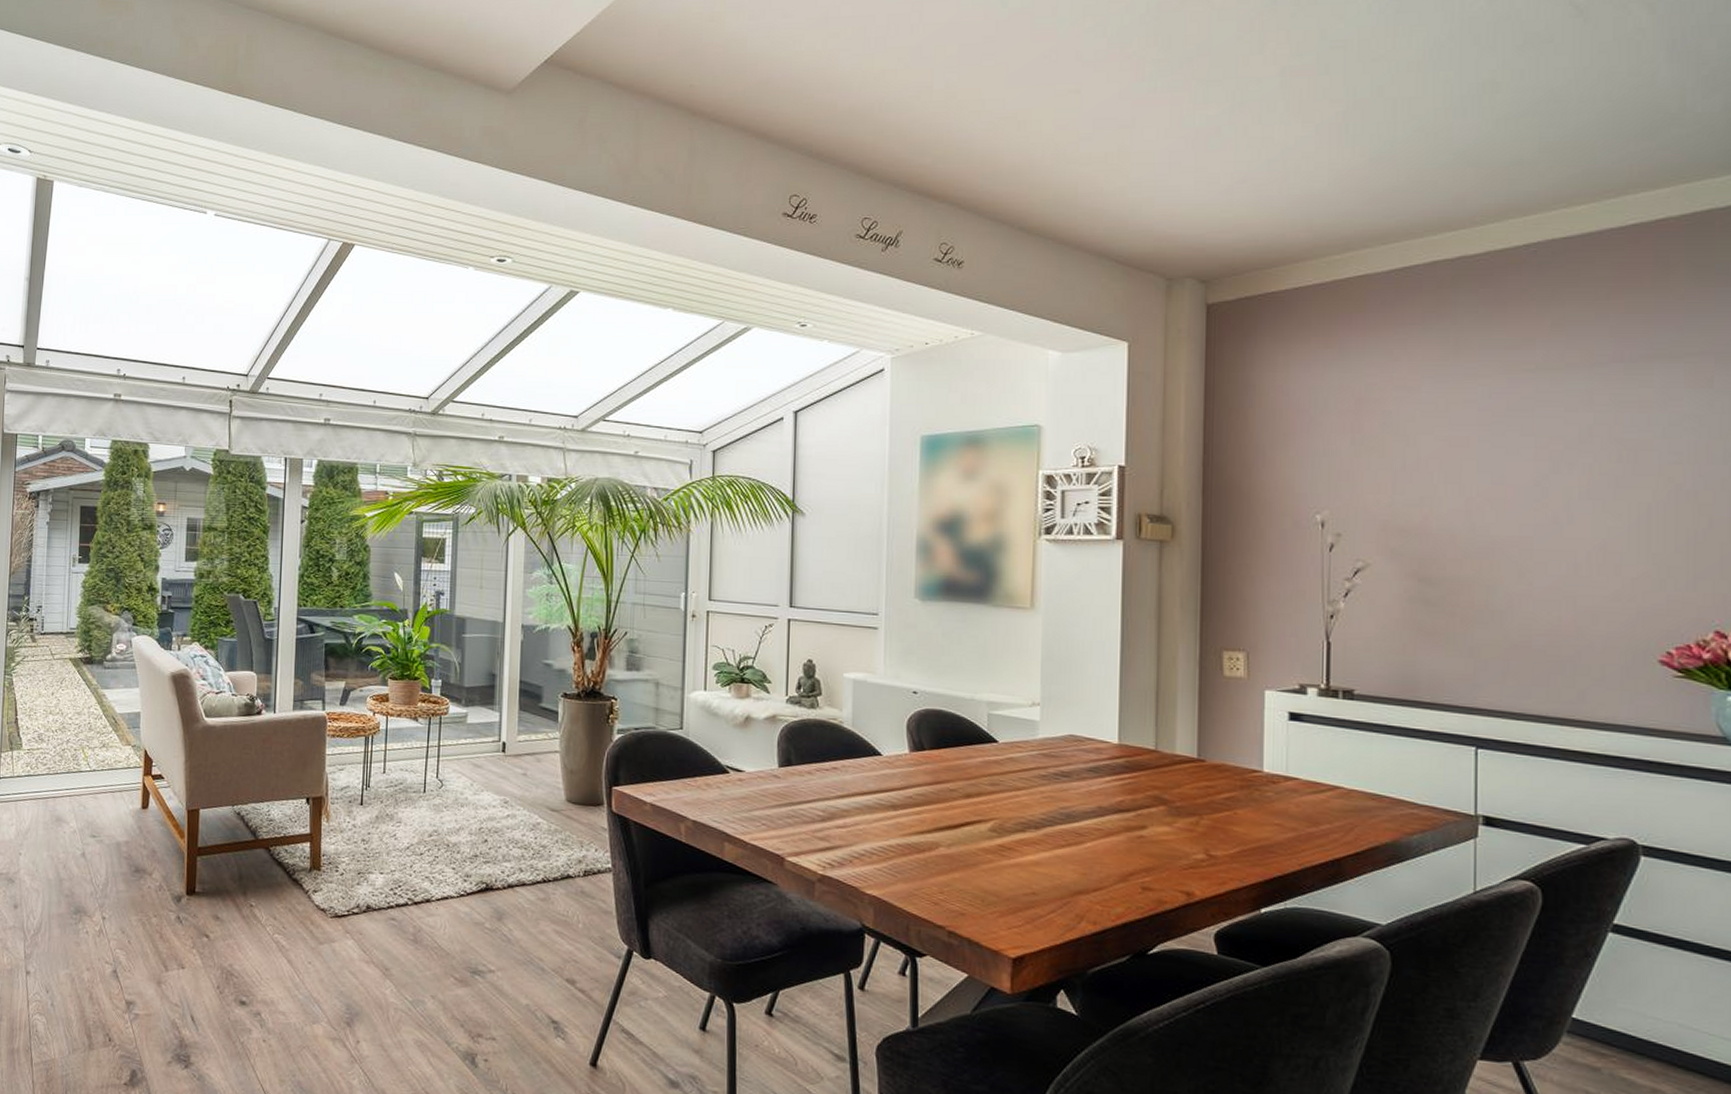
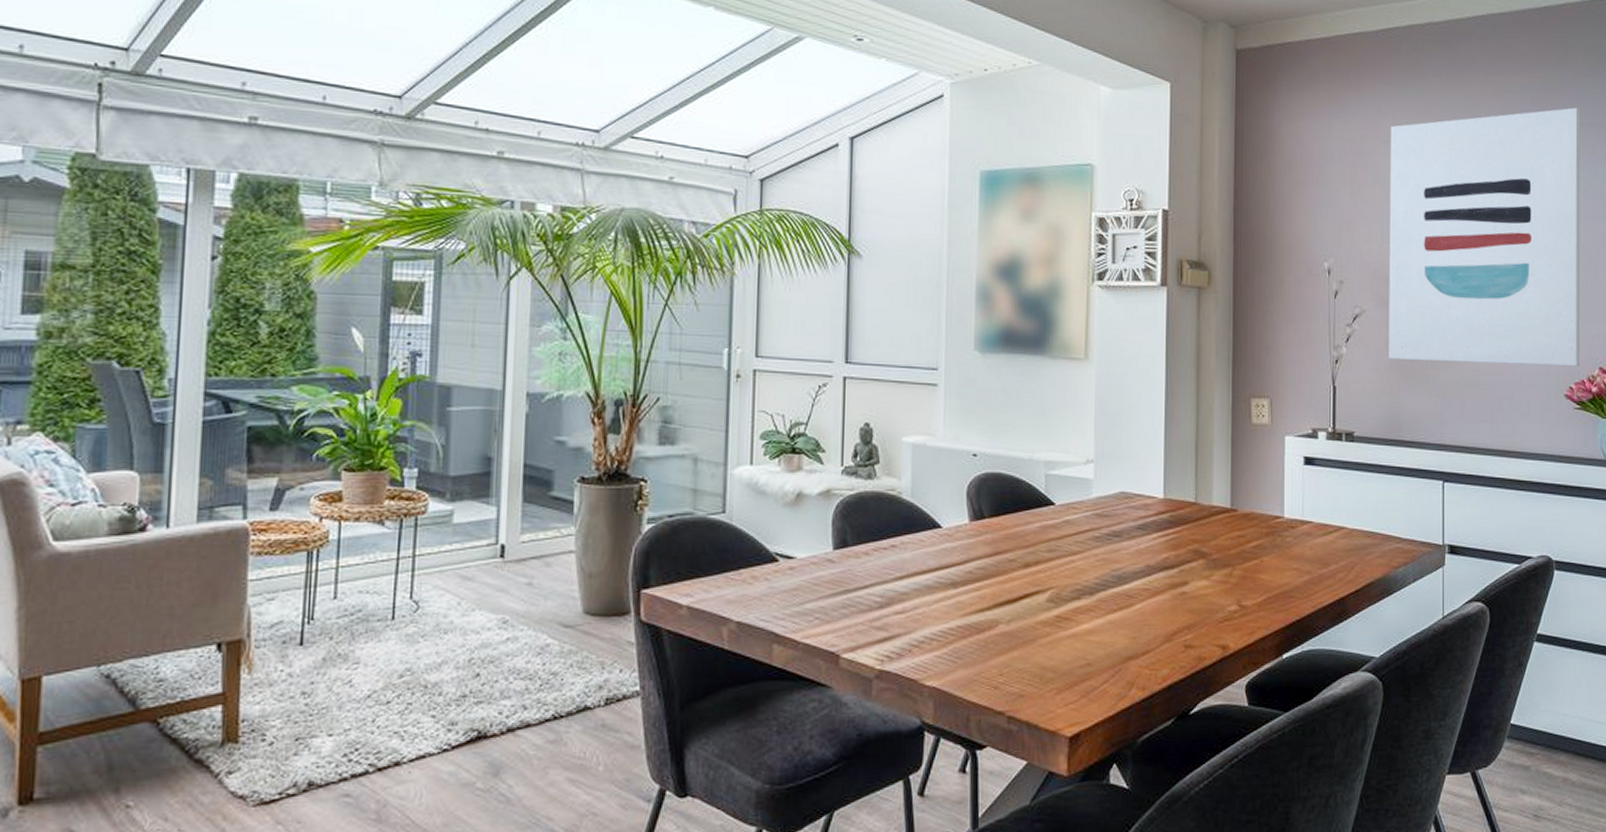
wall art: none [1401,335,1688,630] -> present [1389,107,1581,367]

